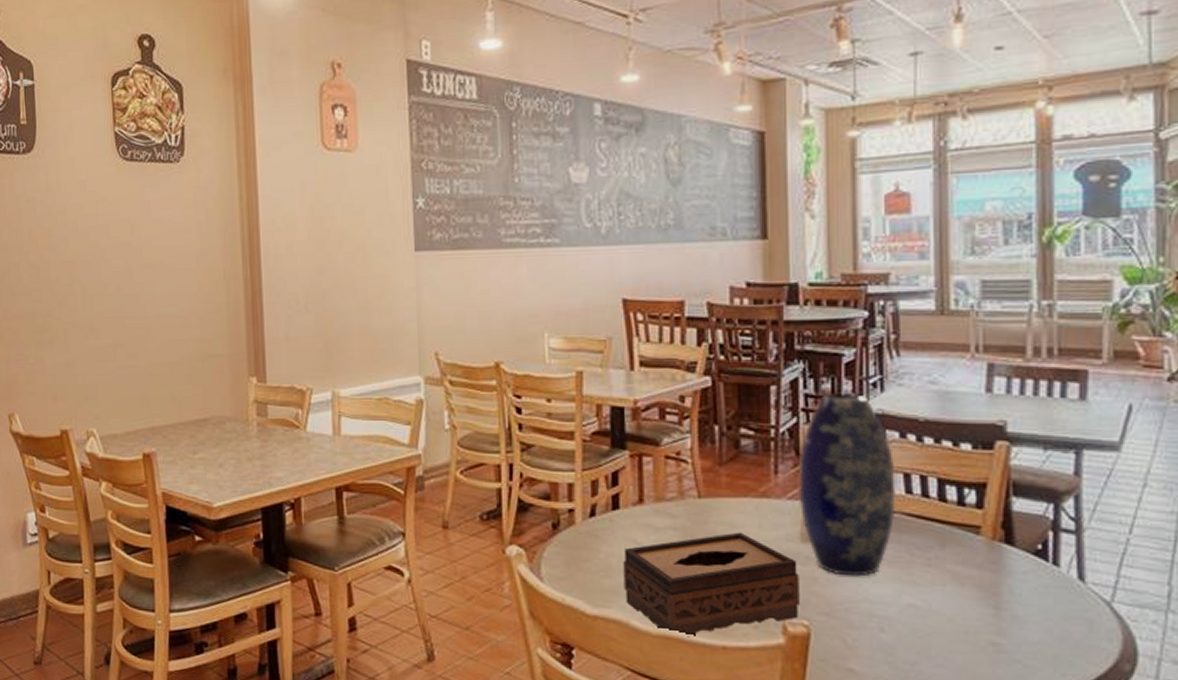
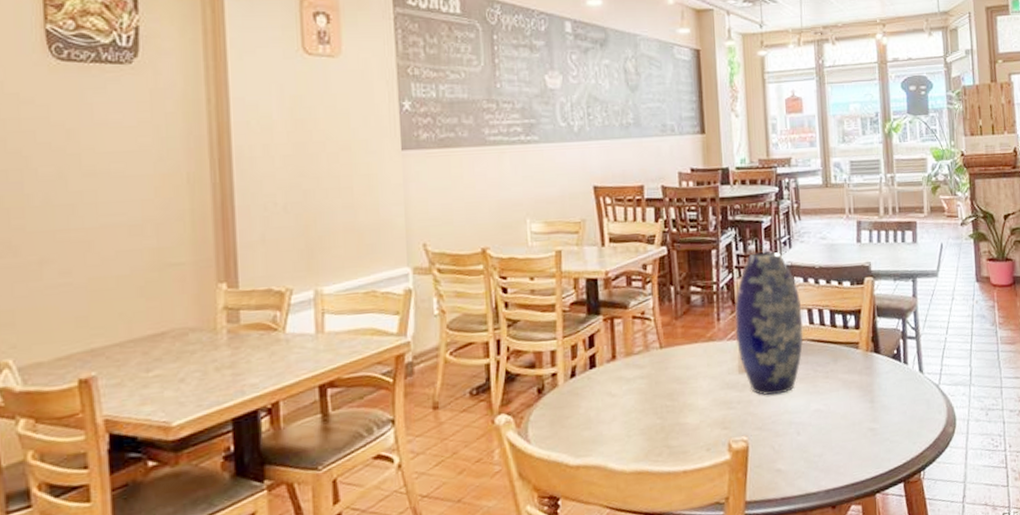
tissue box: present [623,532,800,638] -> none [600,372,740,469]

